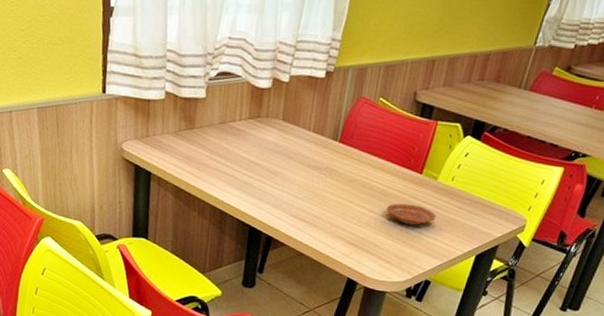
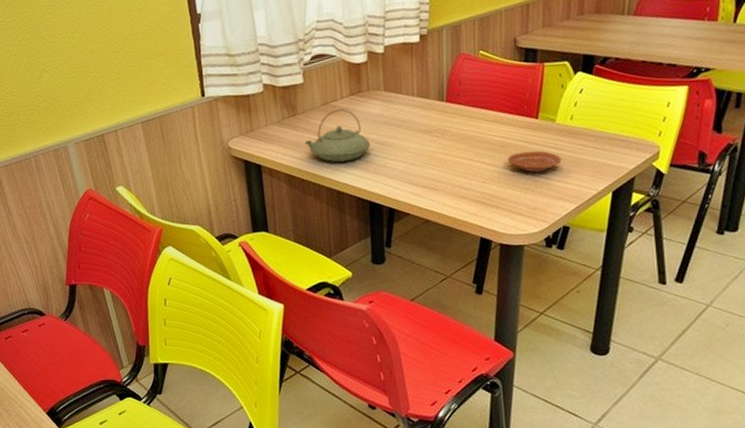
teapot: none [197,130,261,184] -> present [304,108,371,163]

